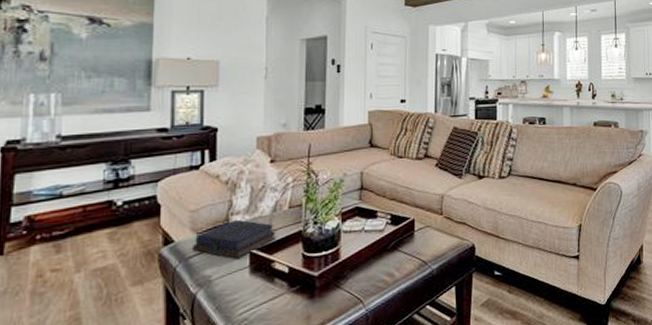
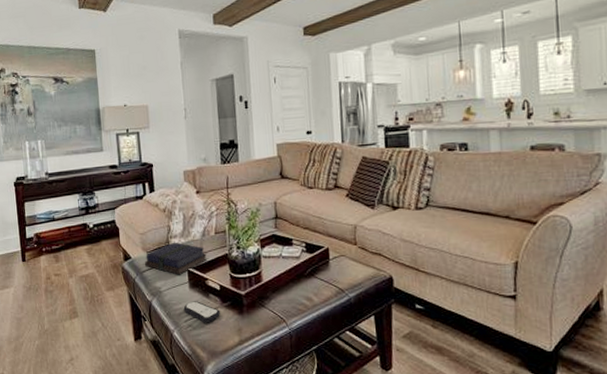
remote control: none [239,288,286,314] -> present [183,301,220,323]

